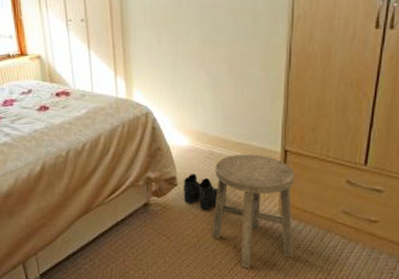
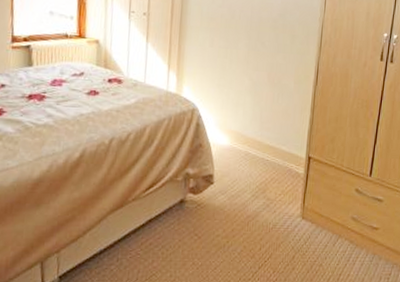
boots: present [183,174,218,210] -> none [218,173,250,210]
stool: present [212,154,295,269] -> none [240,157,316,272]

